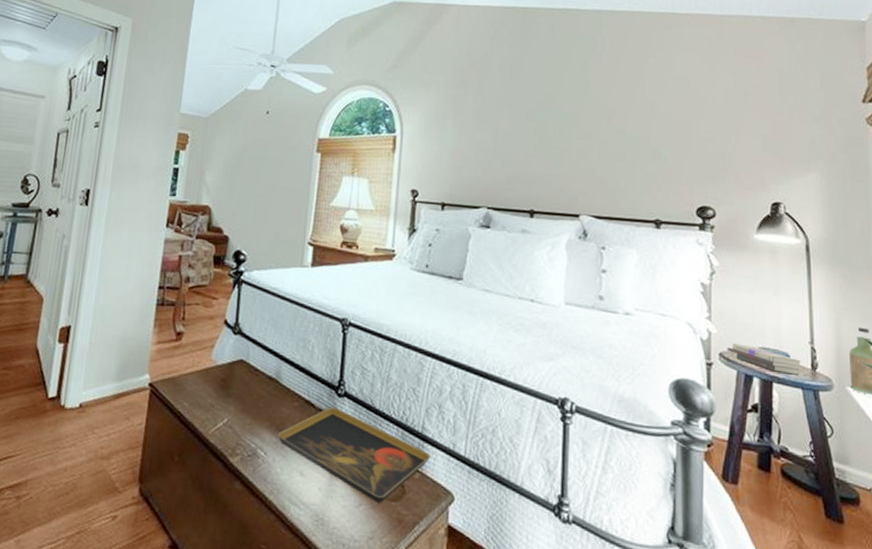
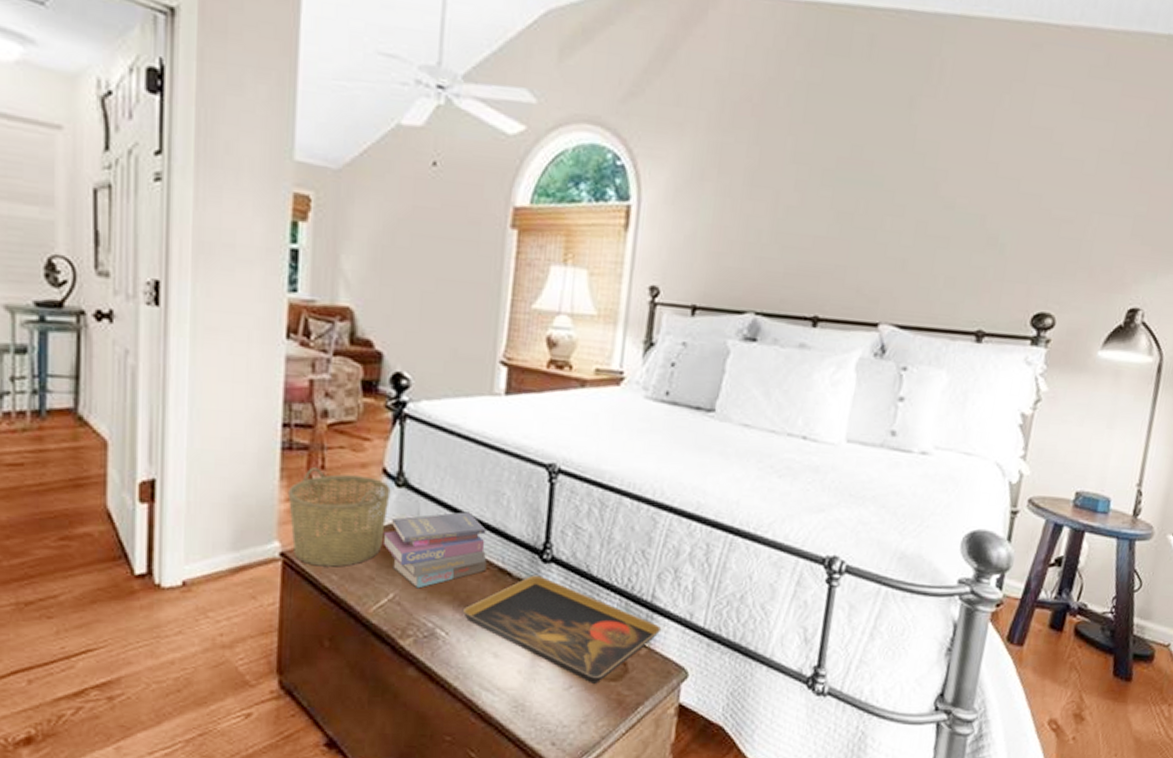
basket: none [158,319,230,396] -> present [287,468,391,567]
books: none [221,354,297,415] -> present [382,511,487,589]
books: present [727,343,801,375] -> none [1038,487,1123,523]

